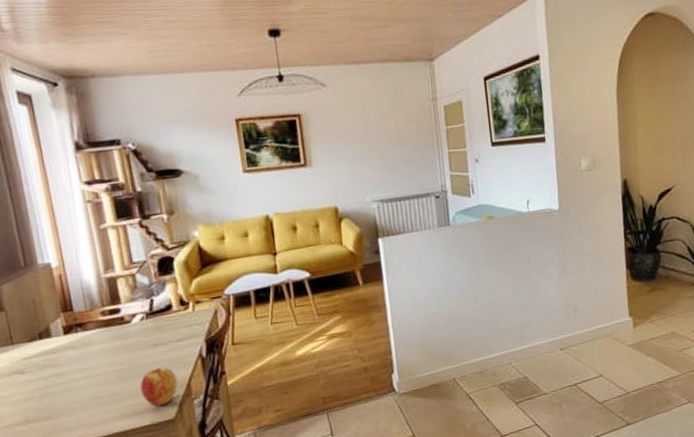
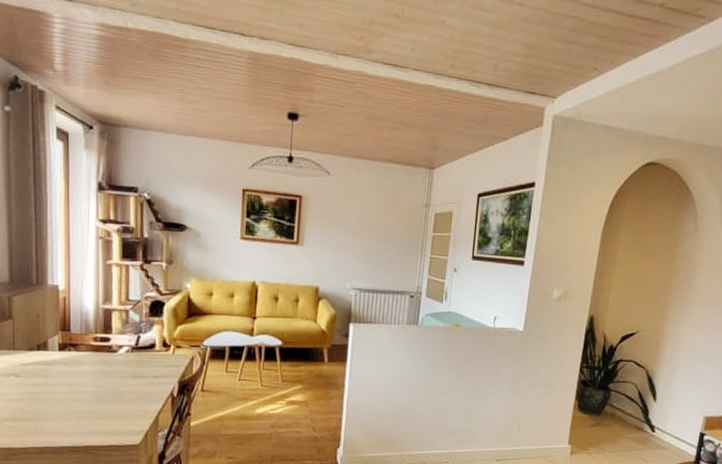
apple: present [140,367,178,407] -> none [115,397,148,432]

